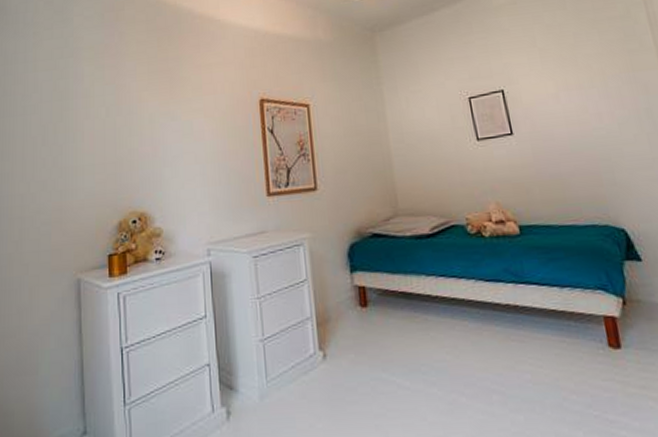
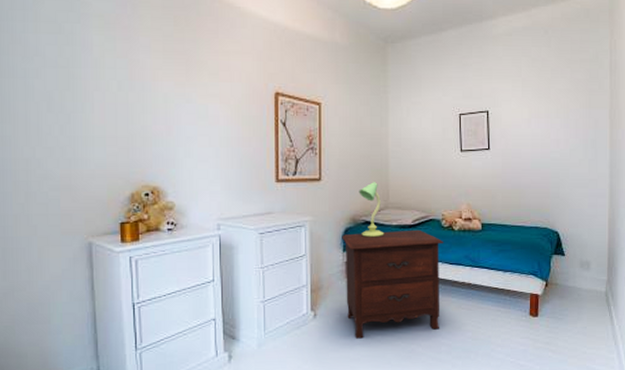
nightstand: none [347,239,485,386] -> present [342,229,444,339]
table lamp: none [361,186,398,254] -> present [359,182,385,238]

